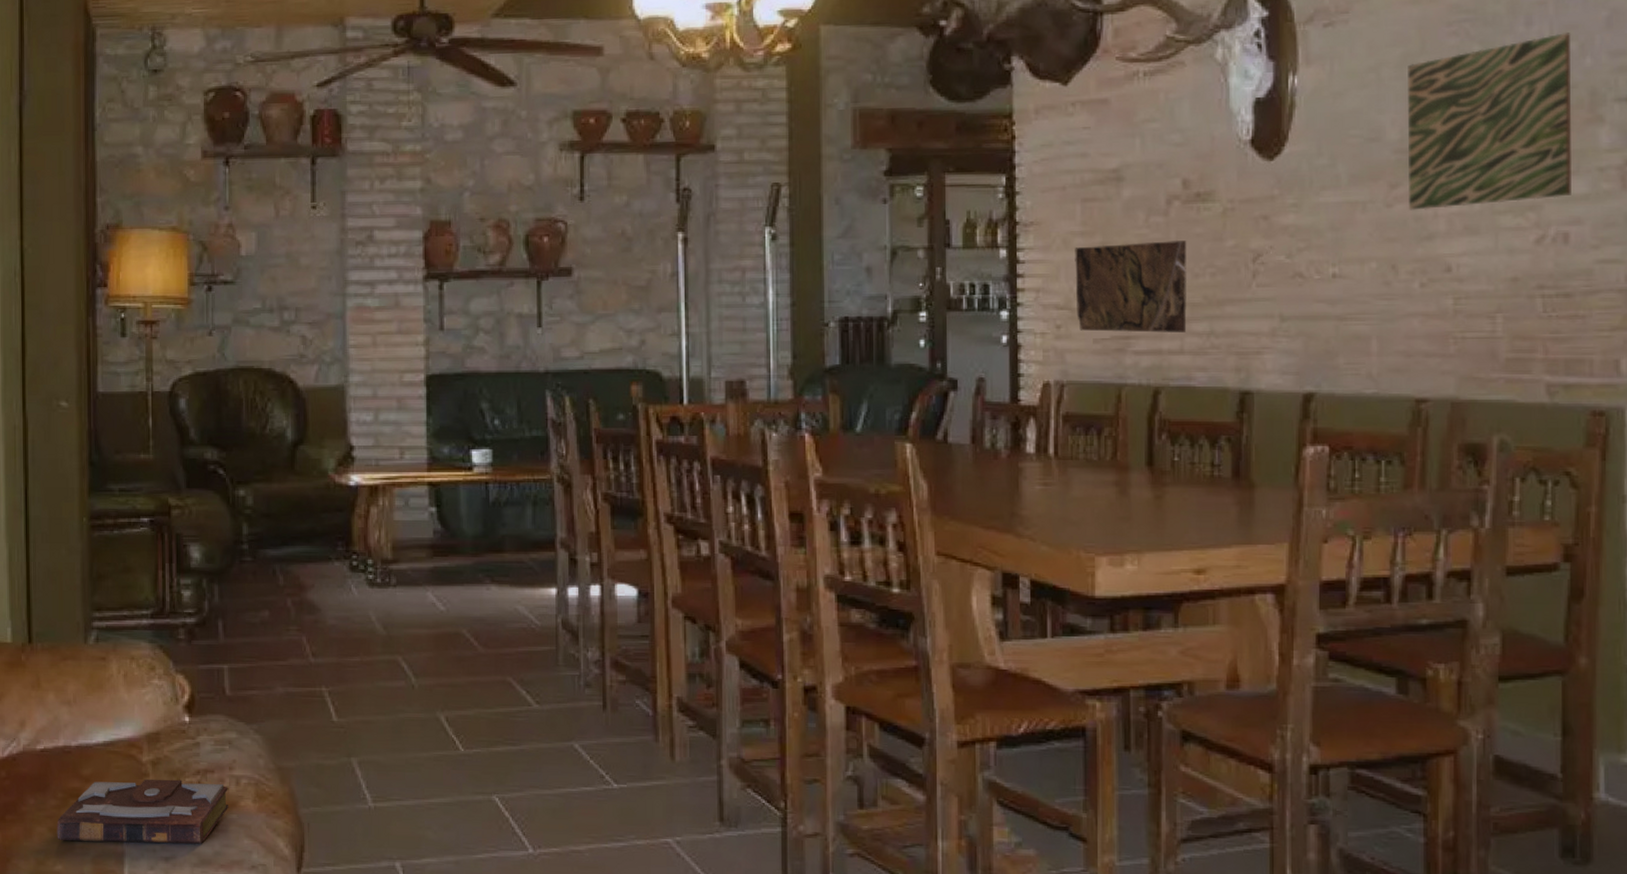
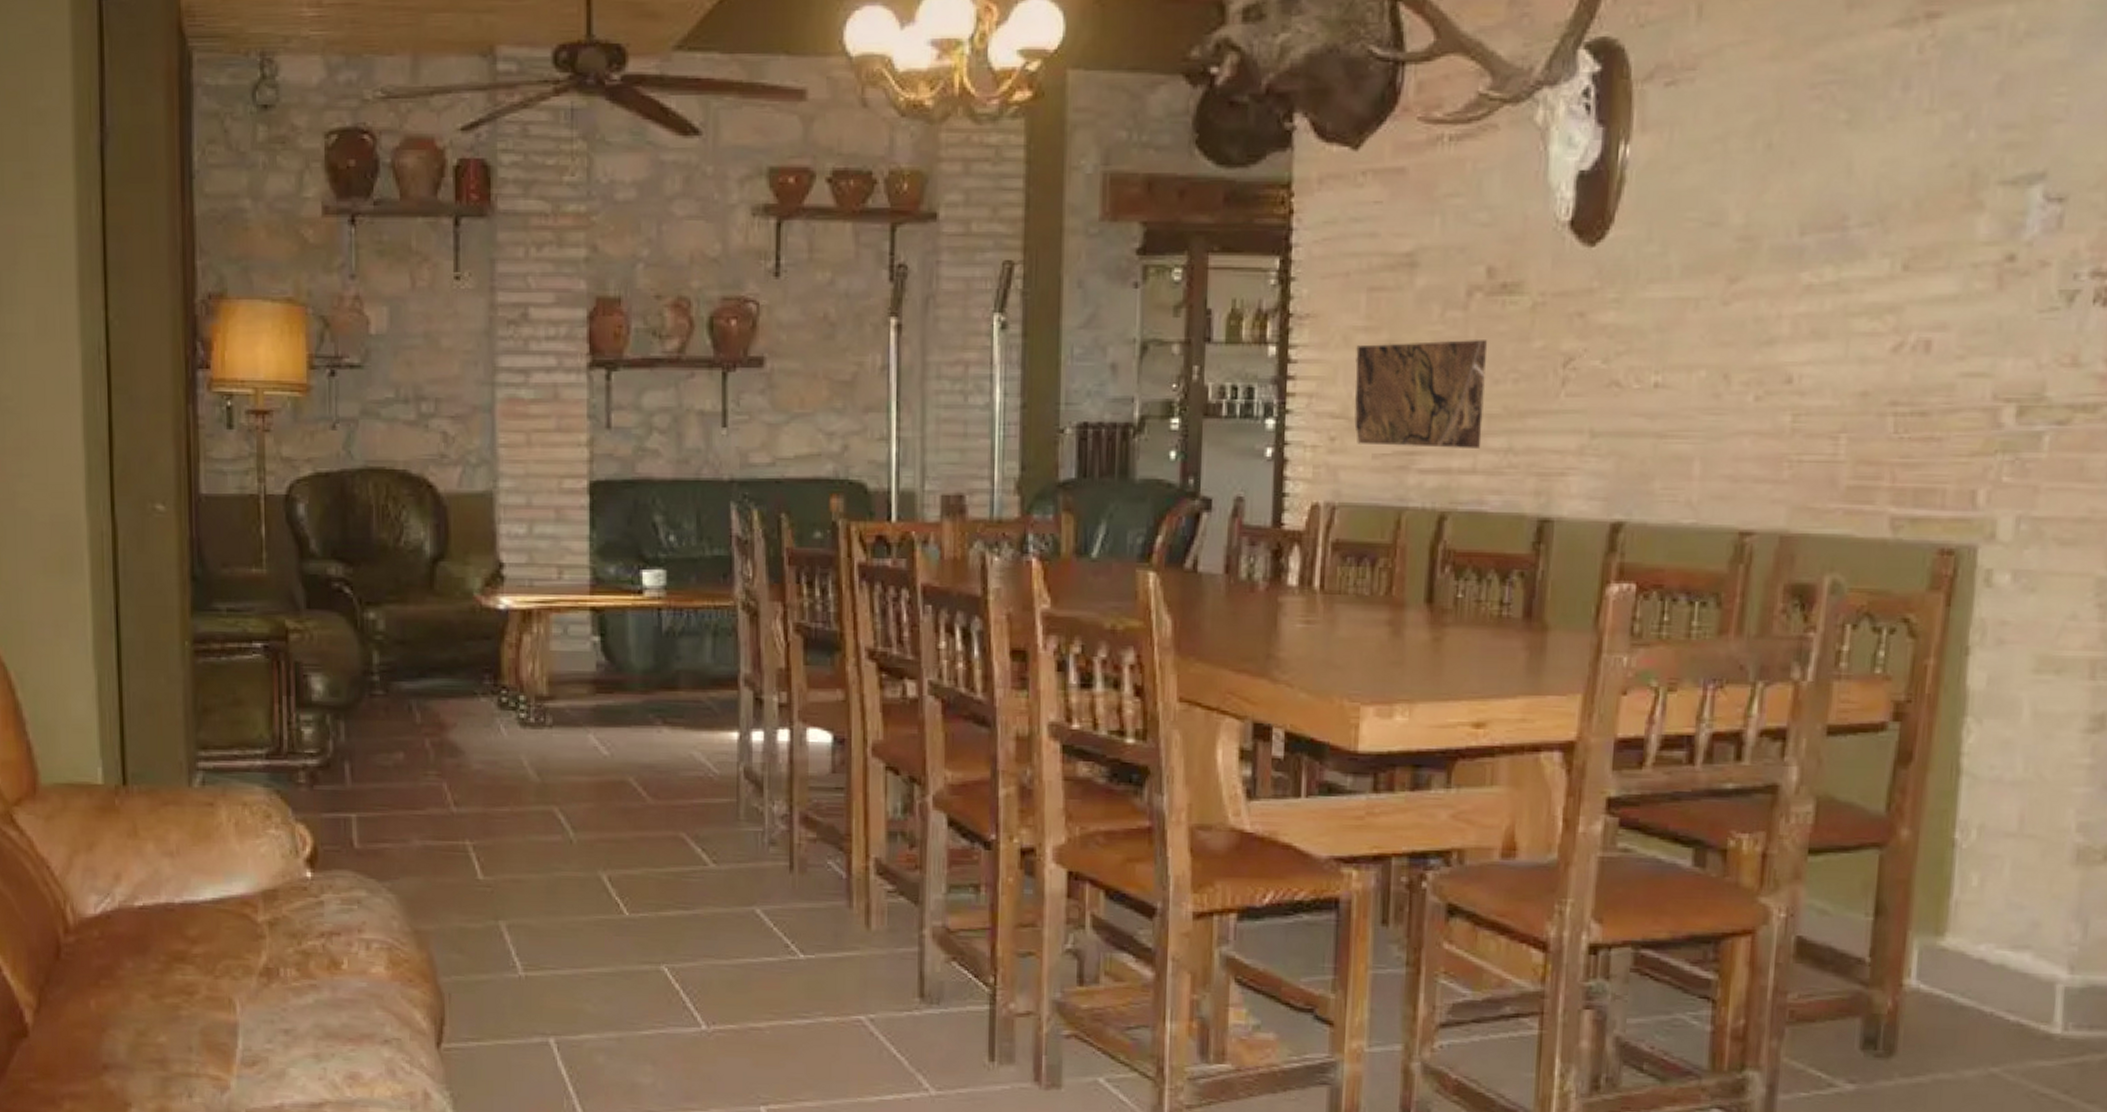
book: present [57,779,229,844] -> none [159,941,358,1015]
wall art: present [1408,32,1571,210] -> none [1749,100,1954,310]

